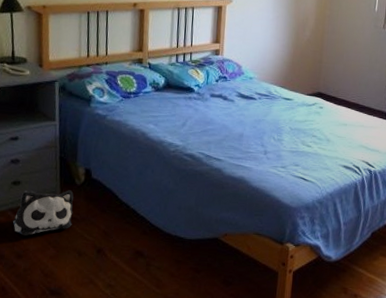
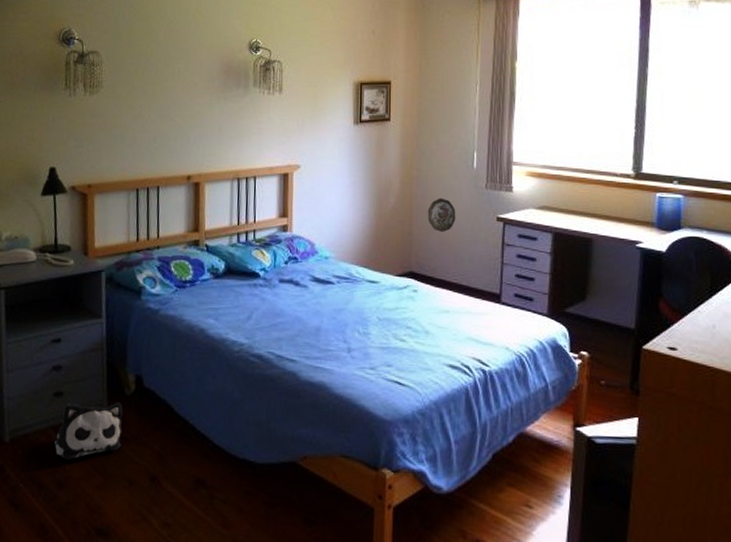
decorative plate: none [335,34,358,62] -> present [427,198,456,232]

